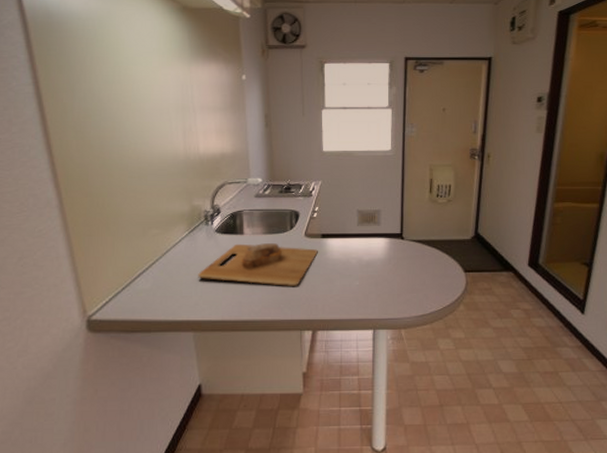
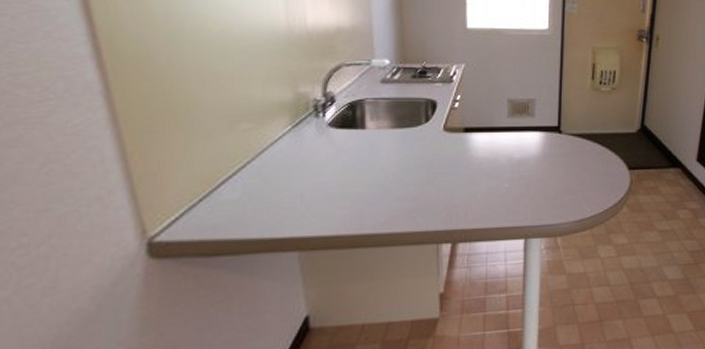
cutting board: present [198,243,318,286] -> none [305,139,460,191]

